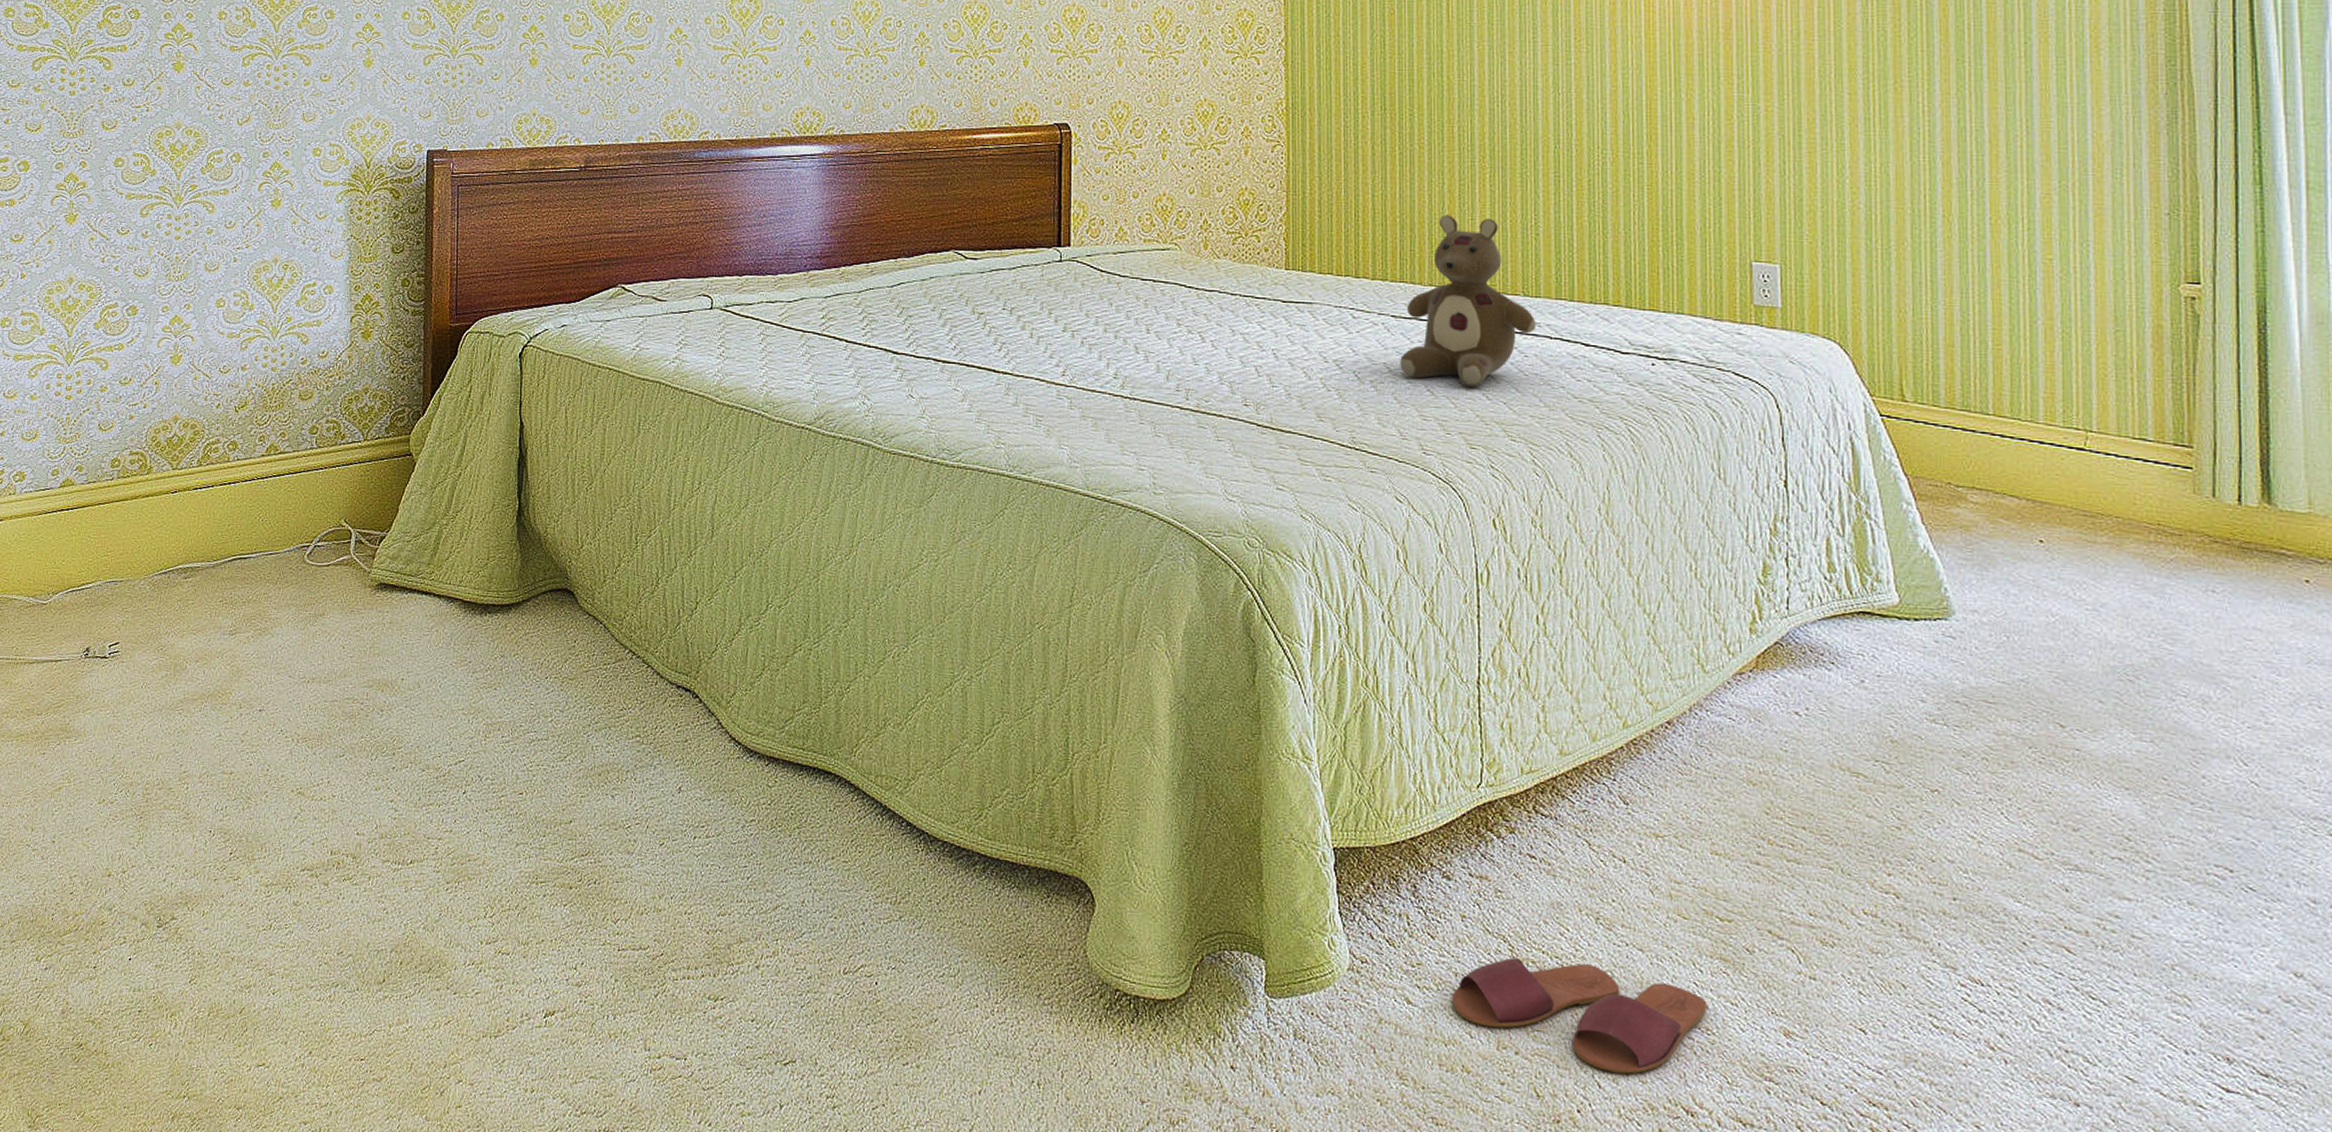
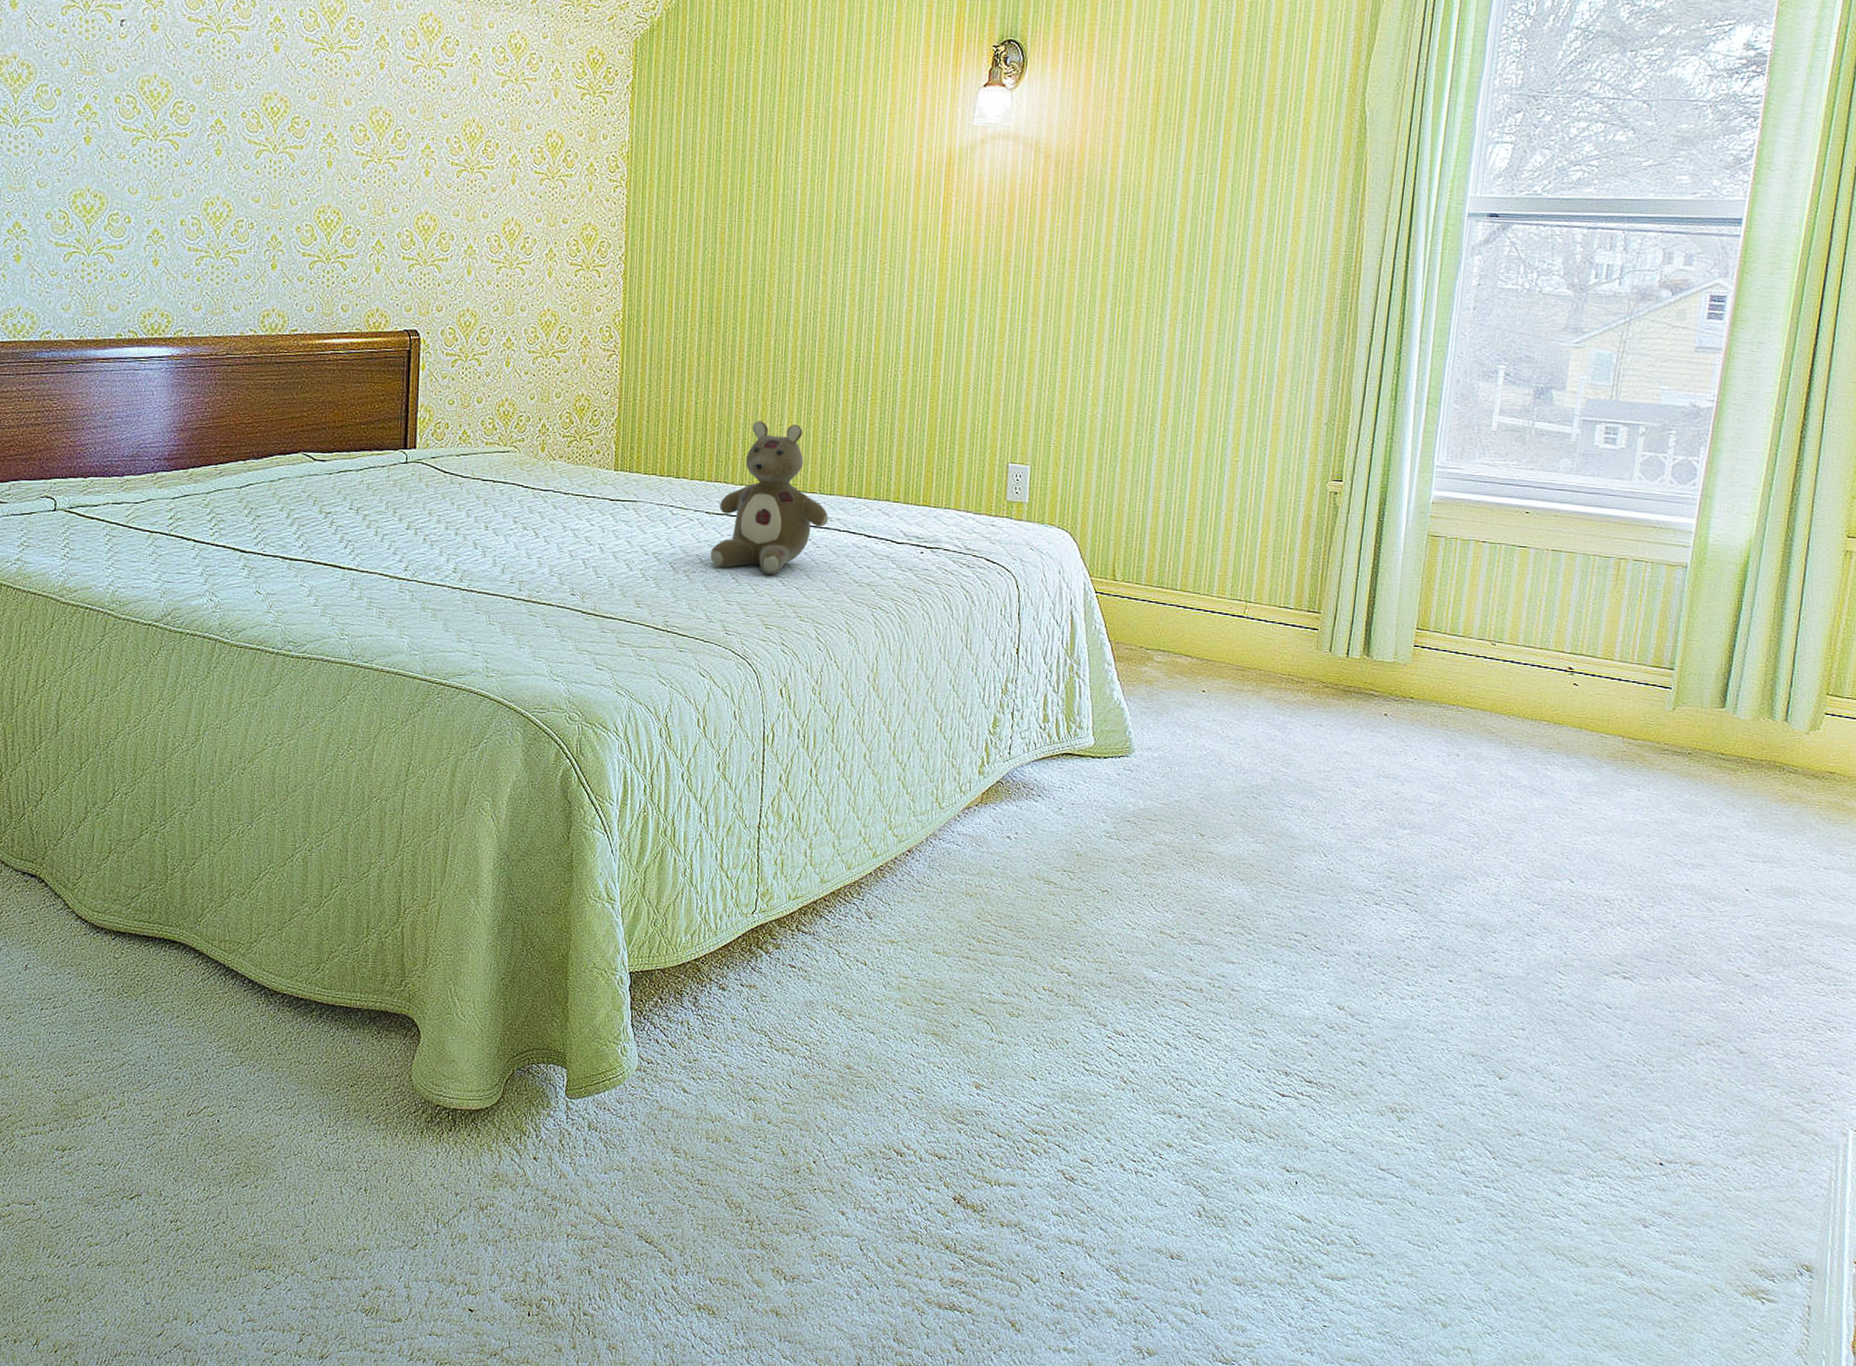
slippers: present [1451,957,1707,1074] -> none [719,1048,920,1129]

